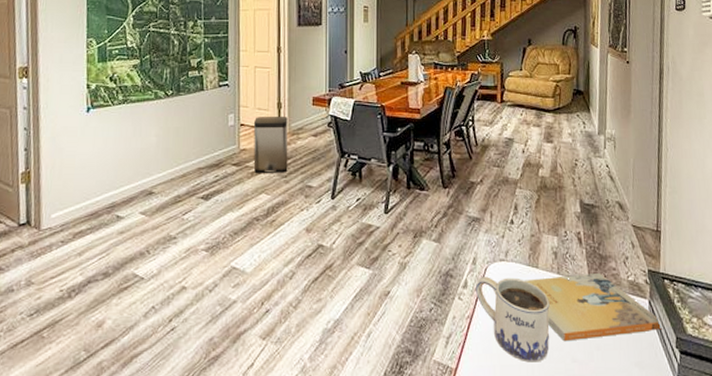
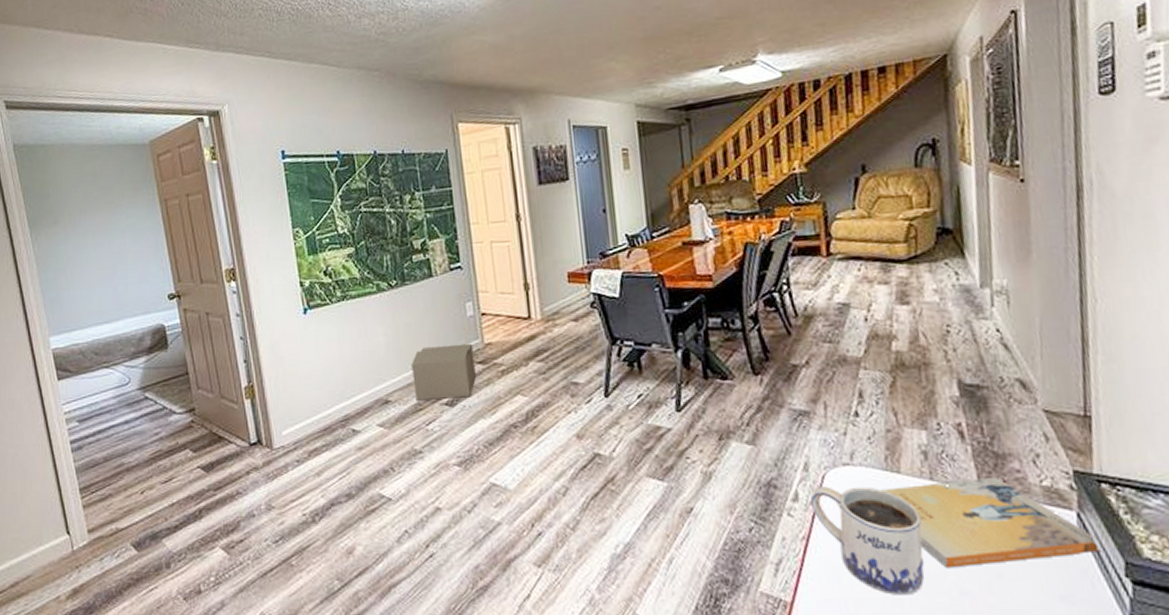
cardboard box: none [176,148,231,193] -> present [411,343,477,401]
pedal bin: present [253,116,288,173] -> none [496,298,546,371]

